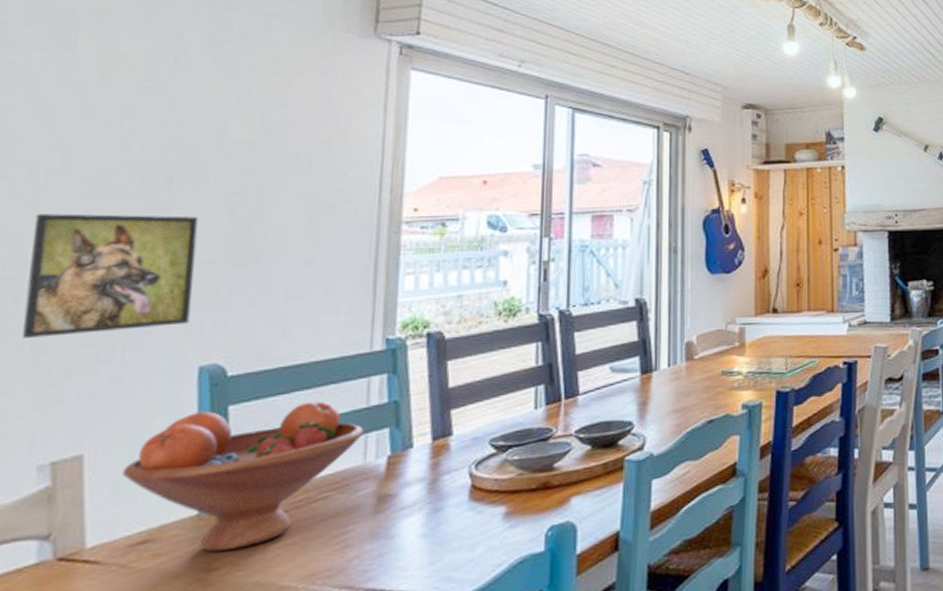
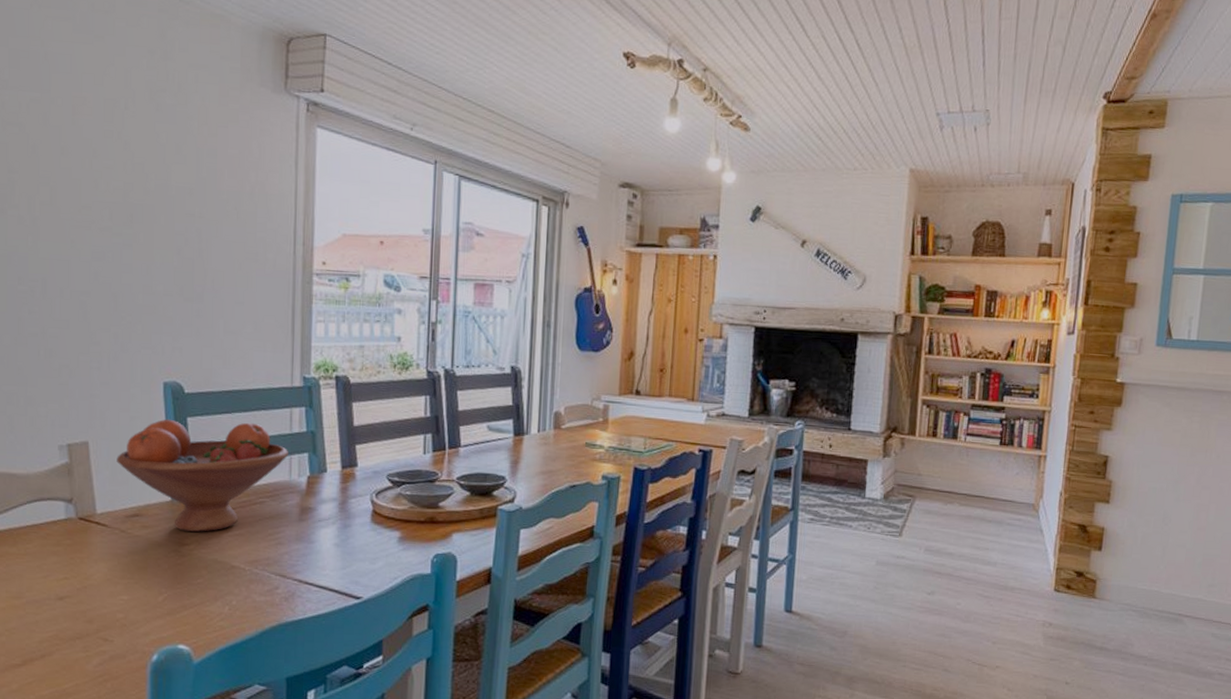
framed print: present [22,213,199,338] -> none [36,239,155,346]

